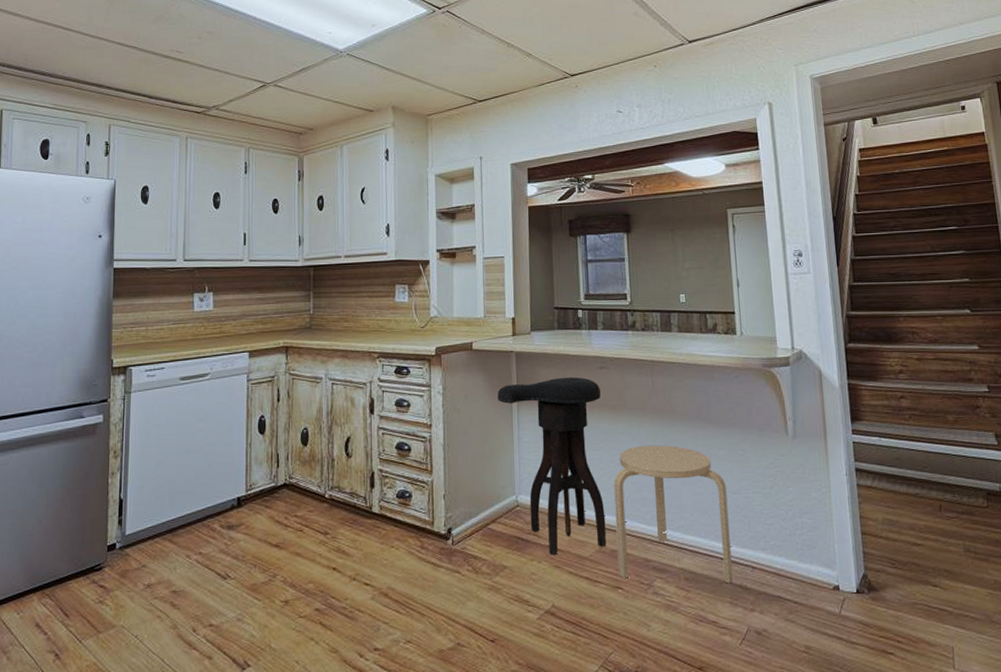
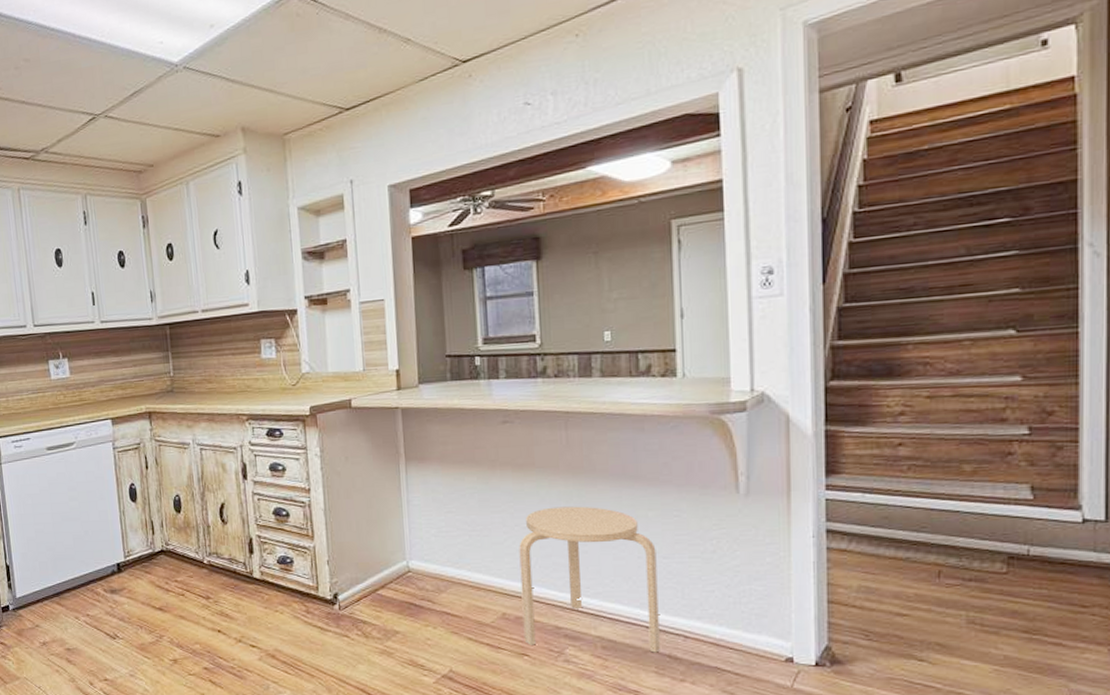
stool: present [497,376,607,555] -> none [382,433,511,621]

